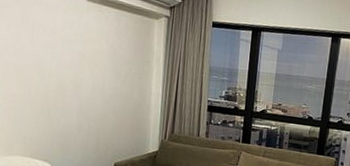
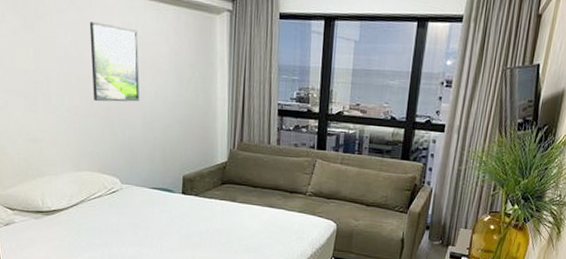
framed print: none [30,18,80,93] -> present [89,22,140,102]

